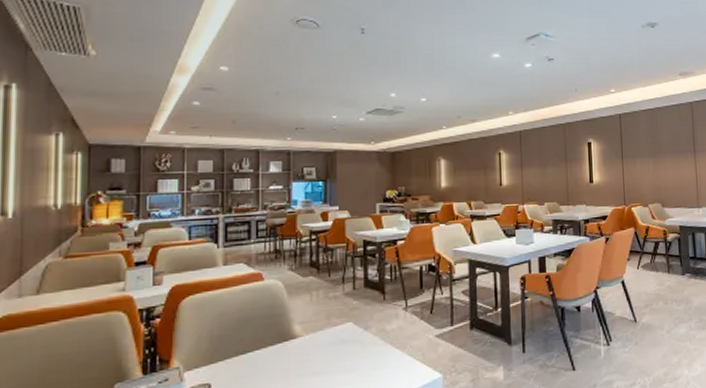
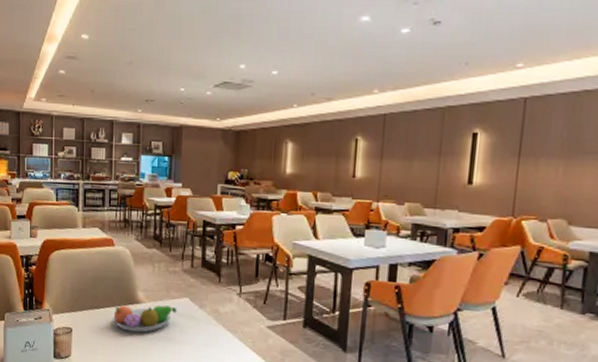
fruit bowl: none [263,334,340,373] -> present [112,305,177,333]

